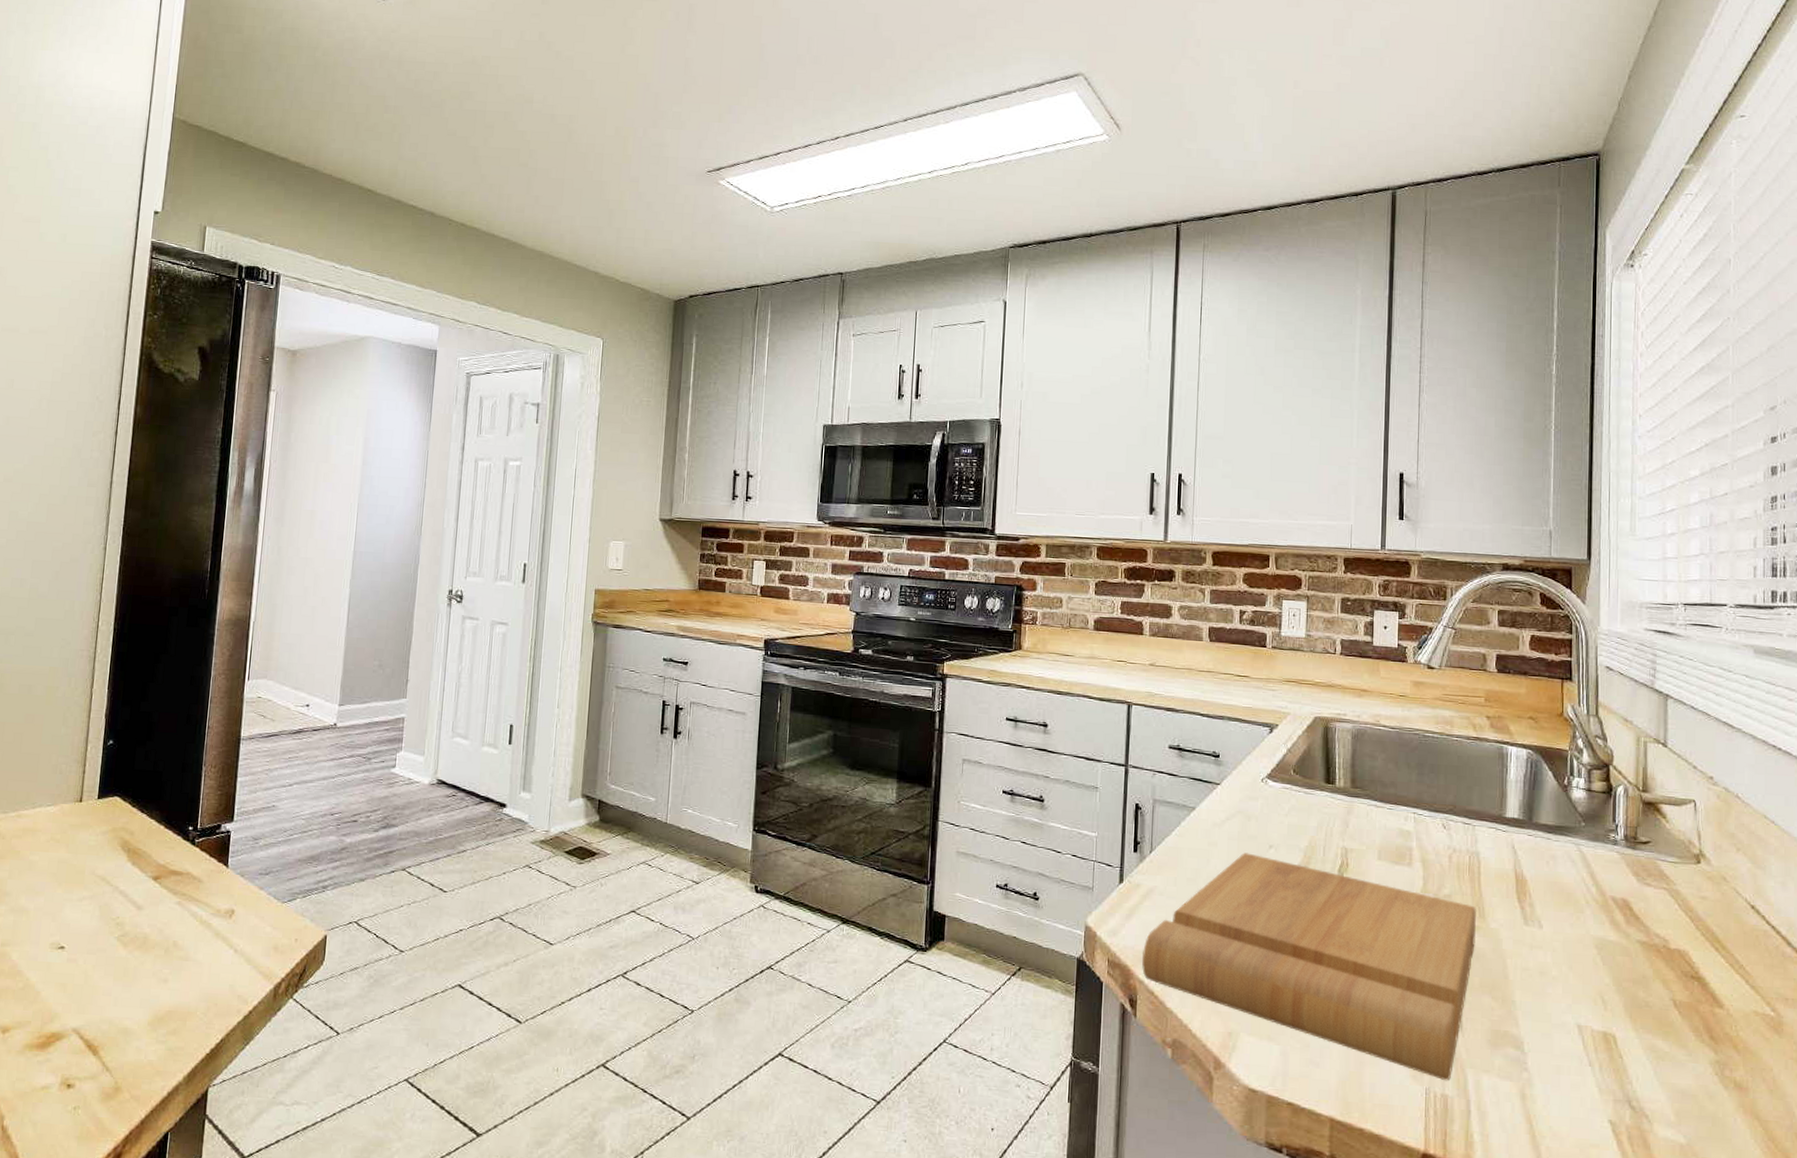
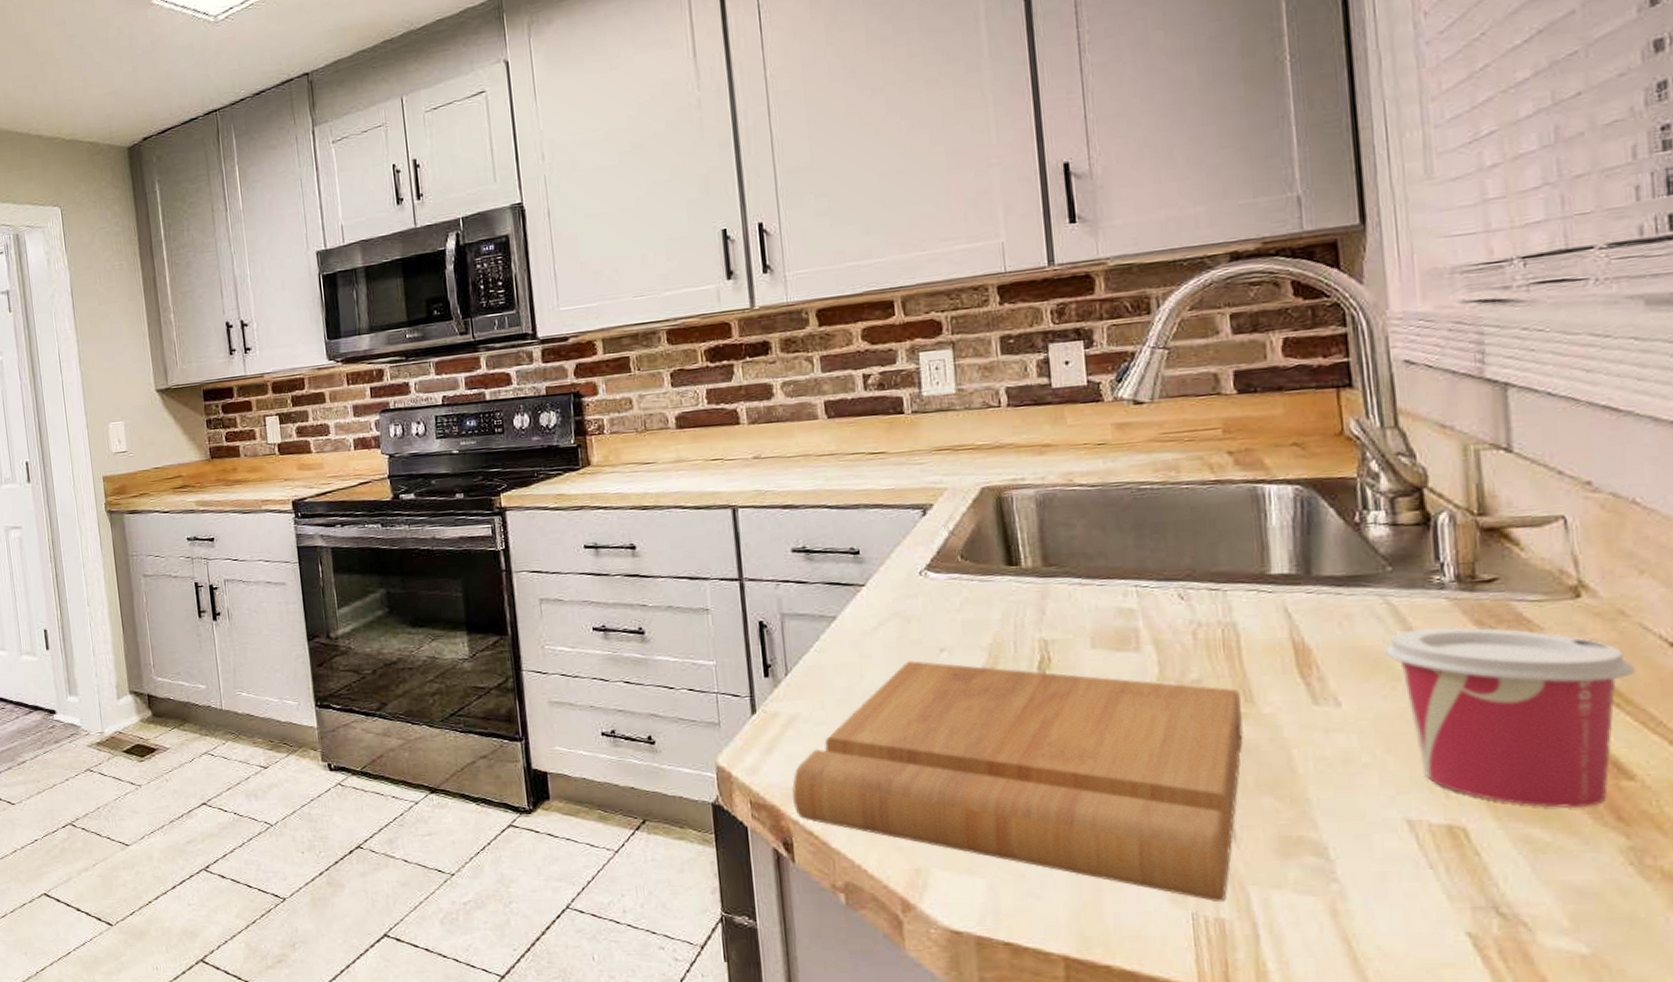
cup: none [1574,873,1730,1027] -> present [1383,627,1636,809]

